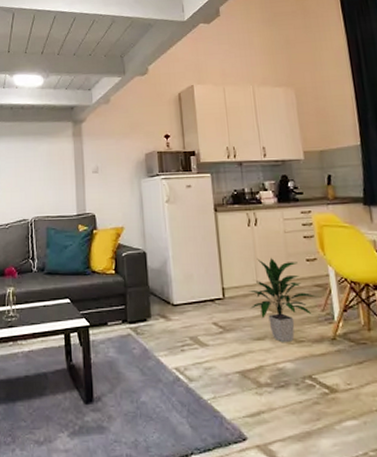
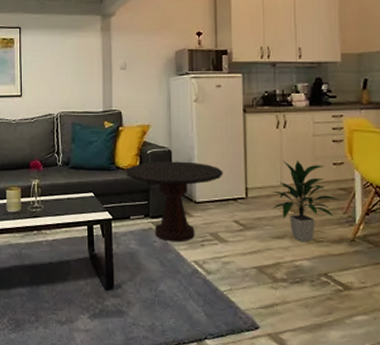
side table: none [102,263,199,348] -> present [126,161,224,243]

